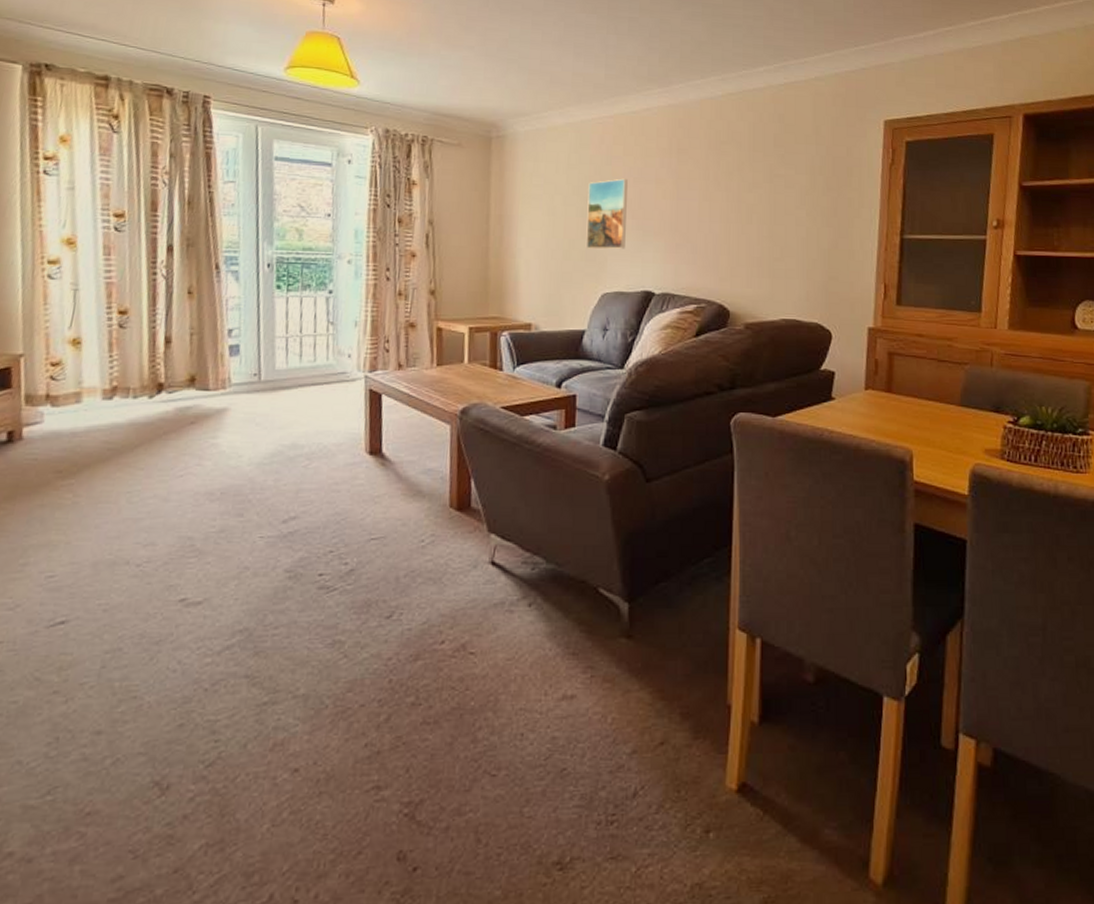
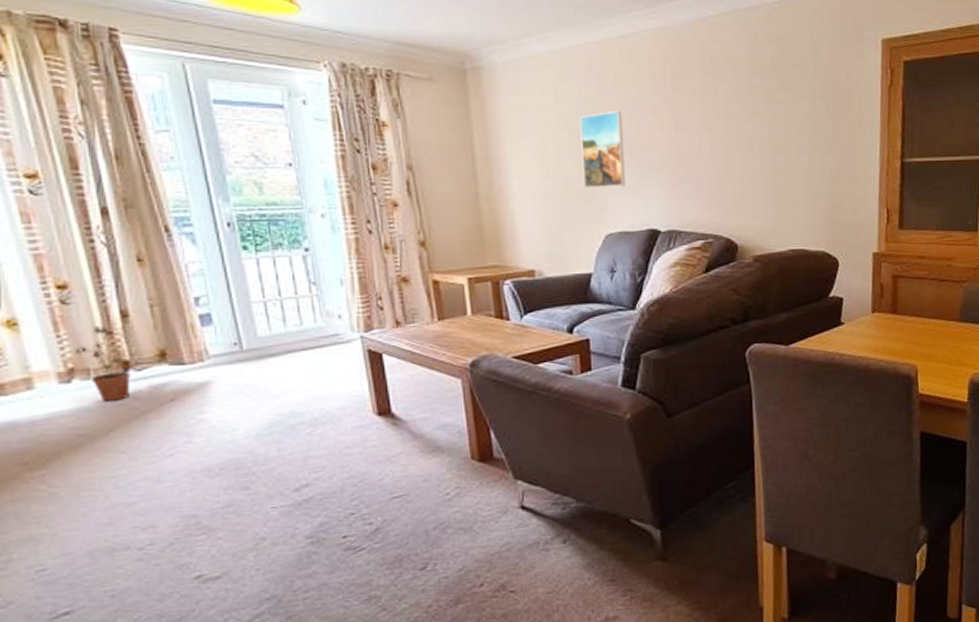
potted plant: none [121,350,162,420] -> present [75,326,131,402]

